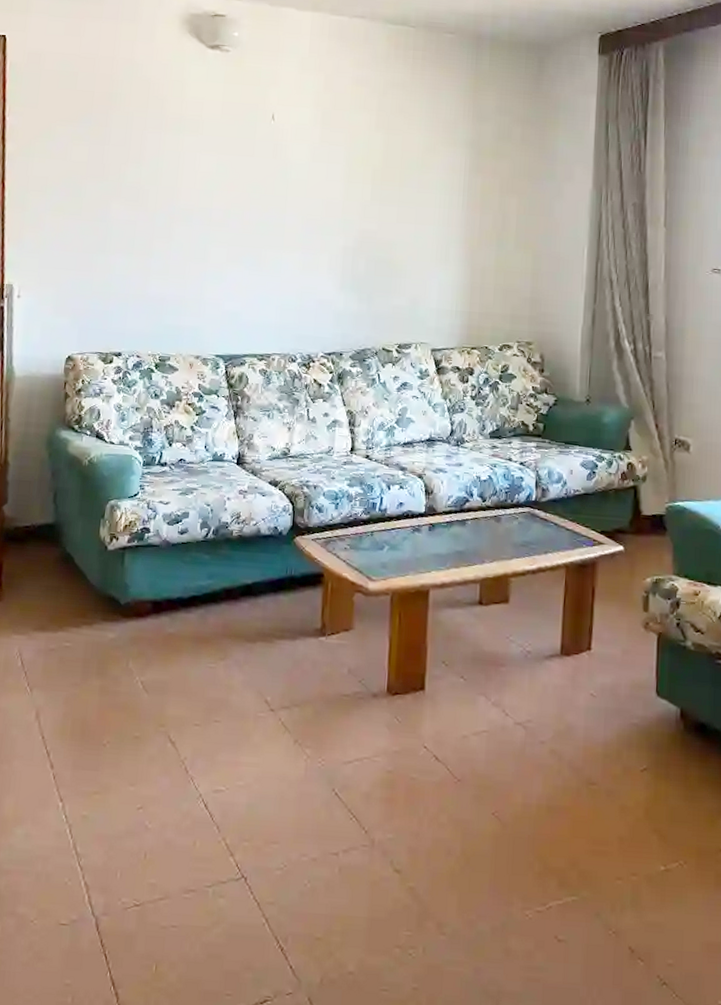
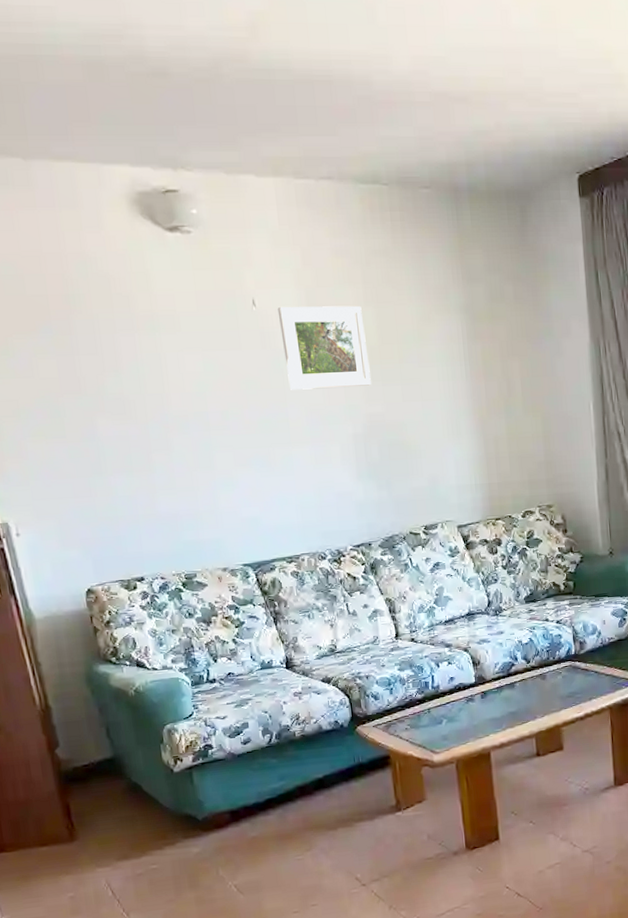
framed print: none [291,123,372,204] -> present [277,305,371,390]

